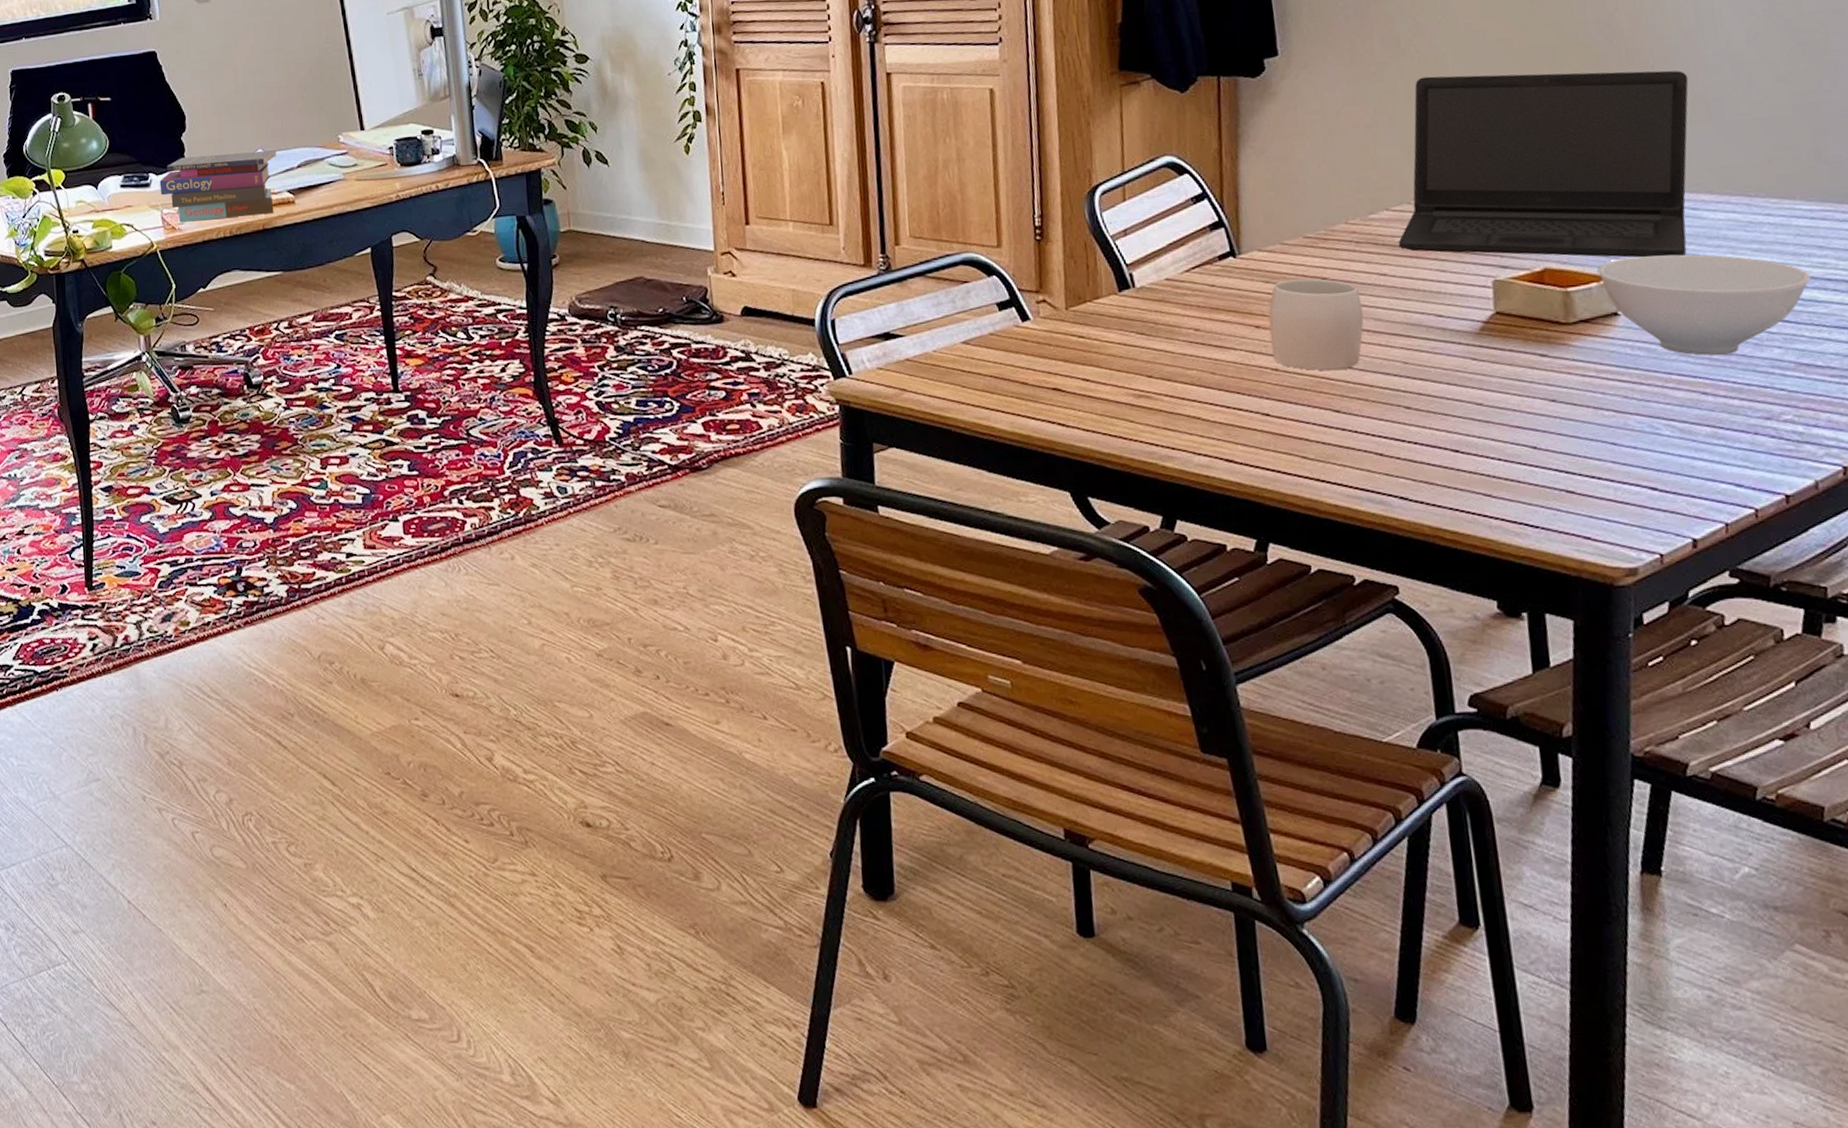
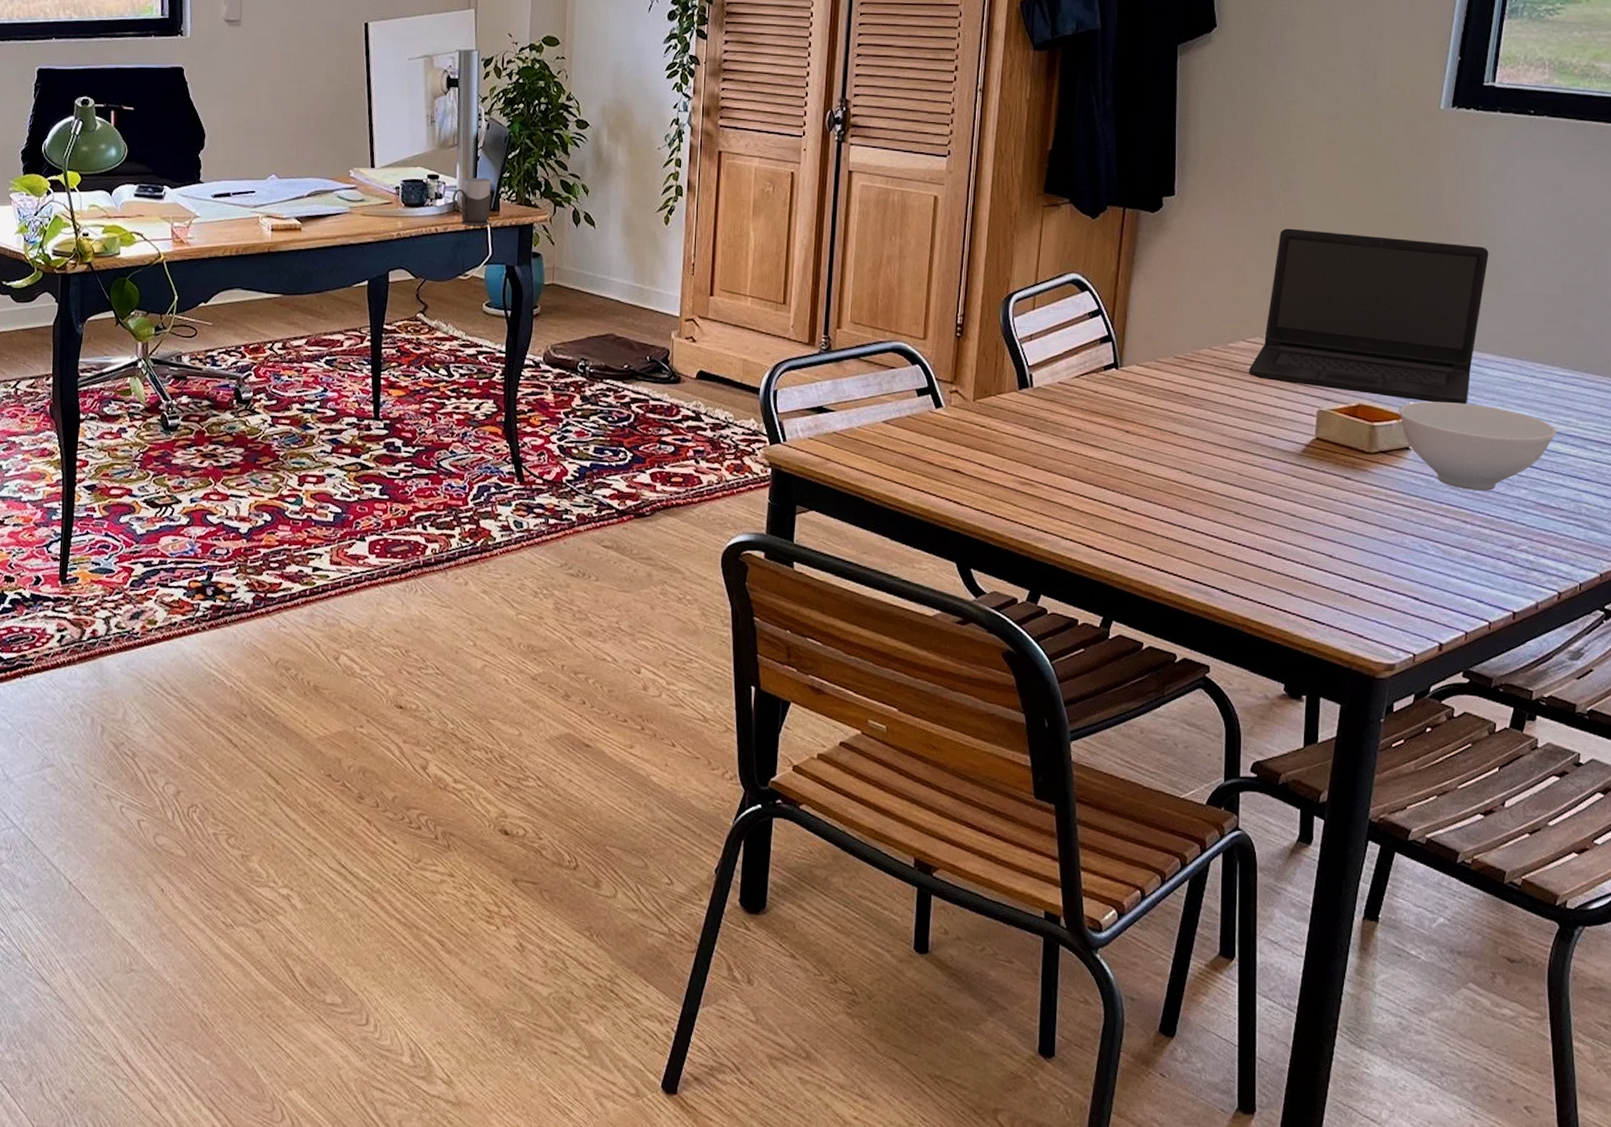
books: present [159,150,276,223] -> none [173,174,289,238]
mug: none [450,127,493,179] -> present [453,177,491,226]
mug: present [1268,278,1364,371] -> none [1137,393,1213,476]

